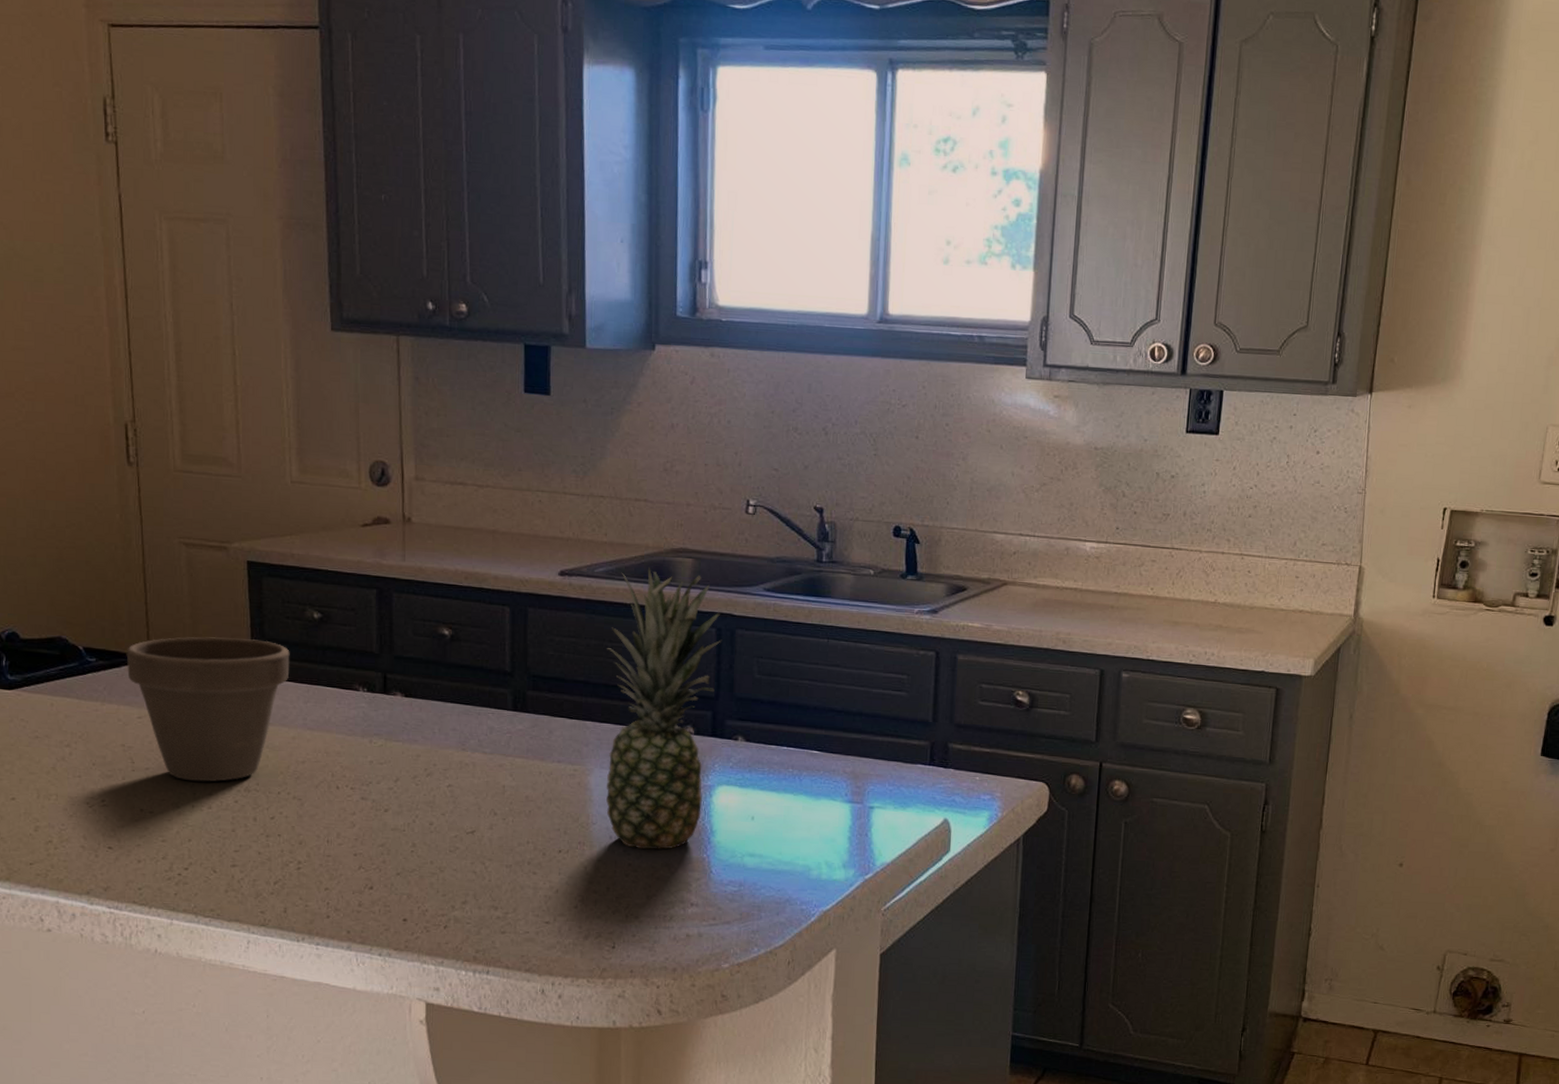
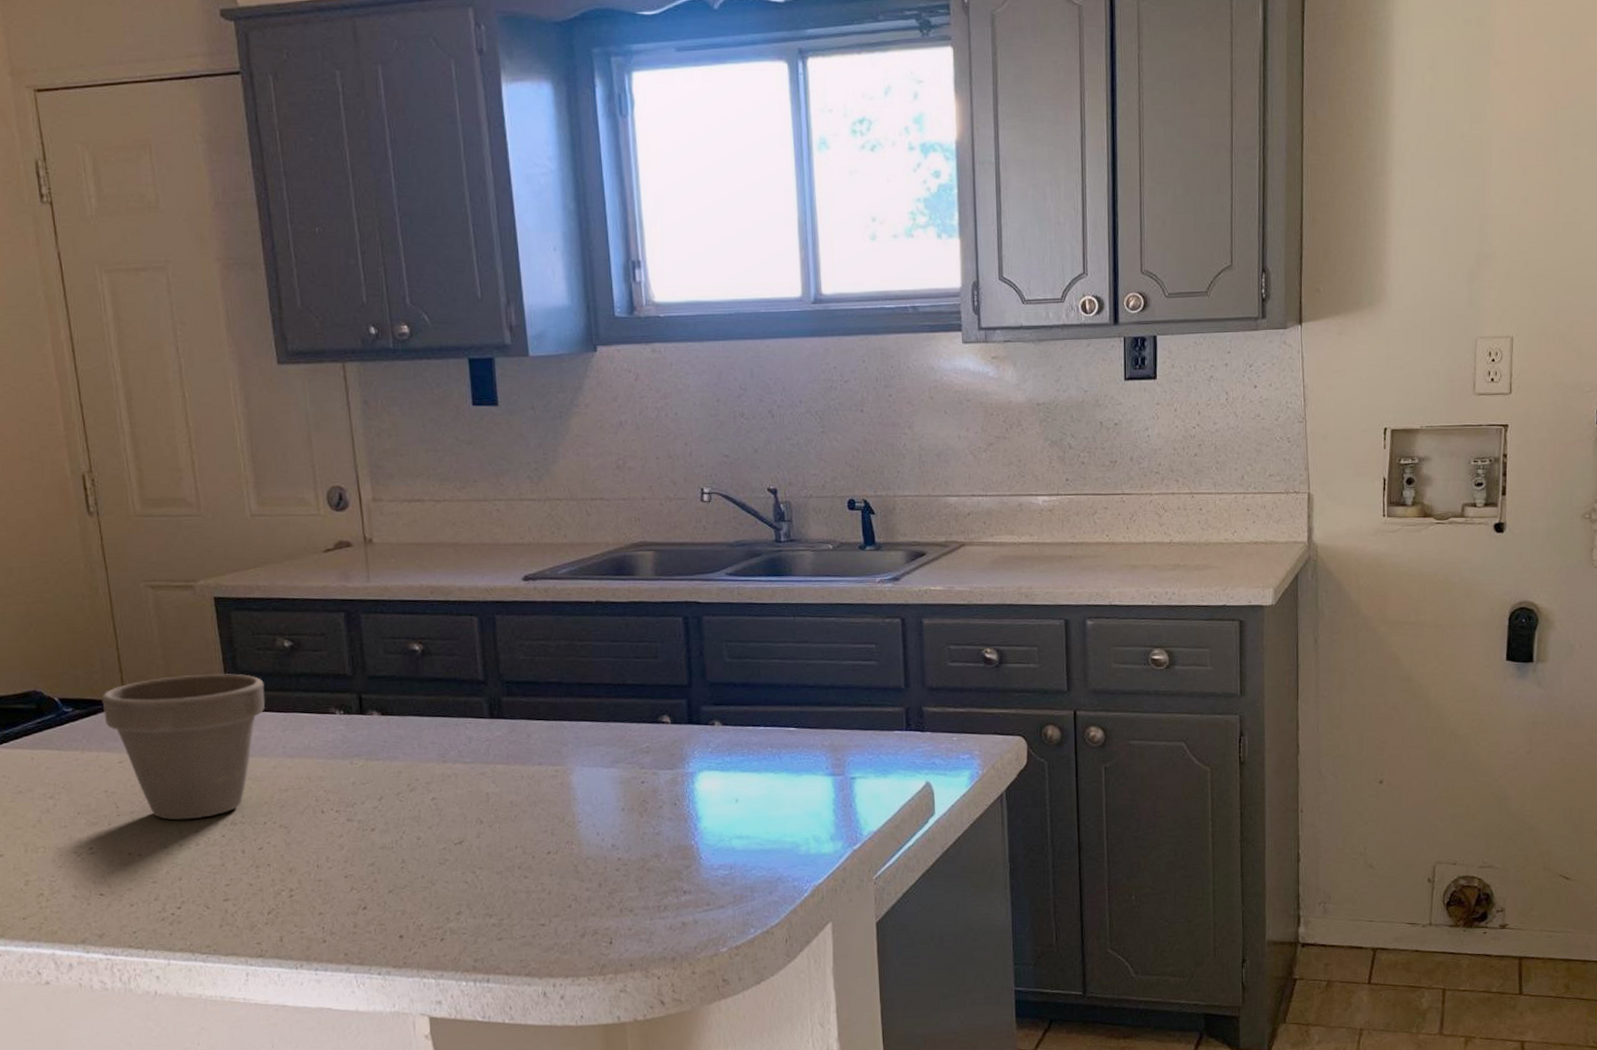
fruit: present [606,568,721,850] -> none [577,564,689,843]

